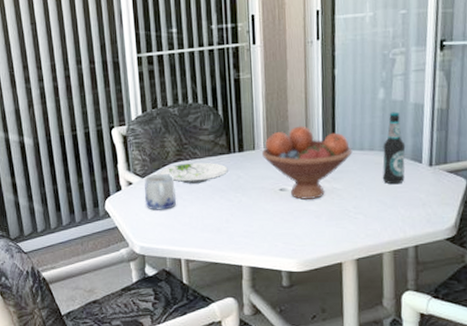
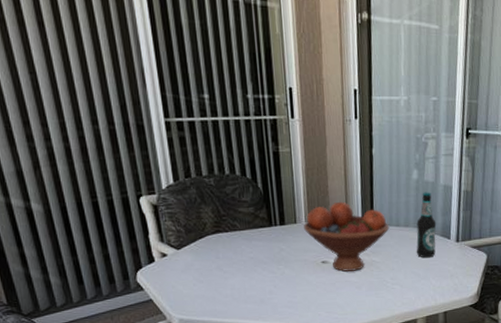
mug: present [144,173,177,211] -> none [180,245,217,283]
plate: present [160,162,228,184] -> none [197,234,270,256]

